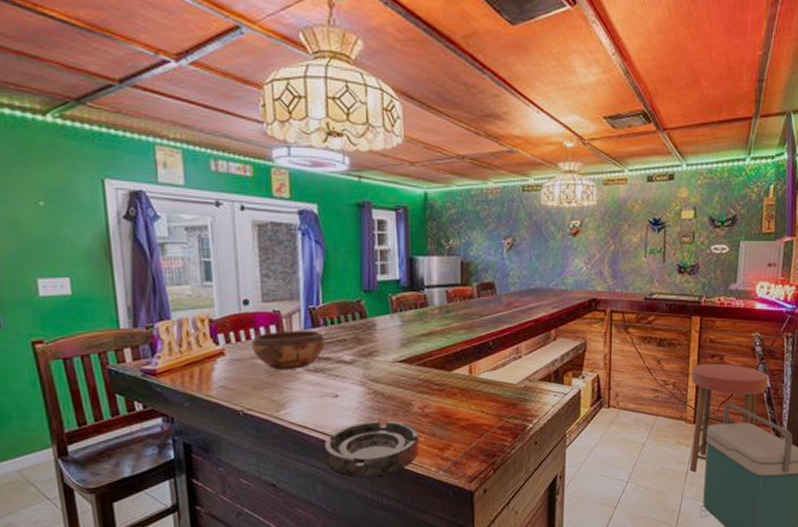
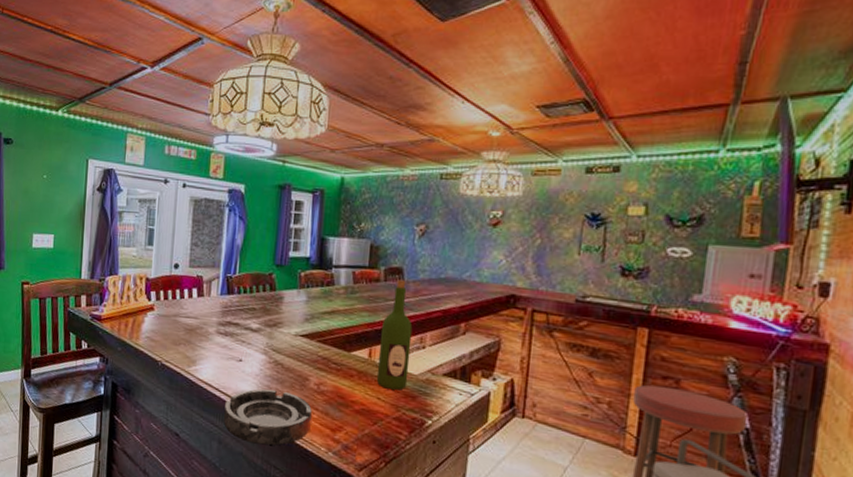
decorative bowl: present [252,330,325,369] -> none [176,294,237,331]
wine bottle: none [478,294,508,401] -> present [376,280,413,390]

